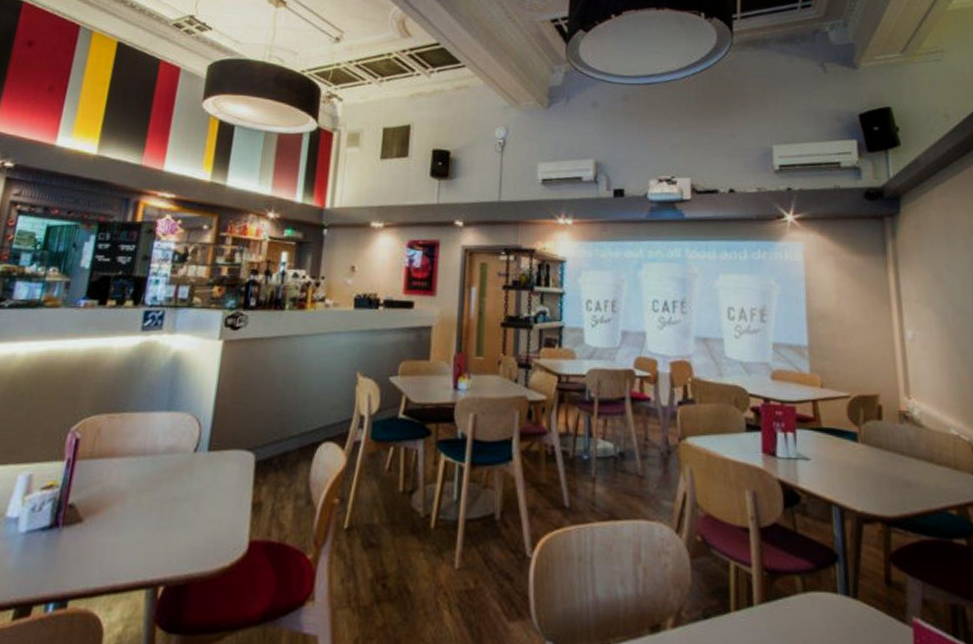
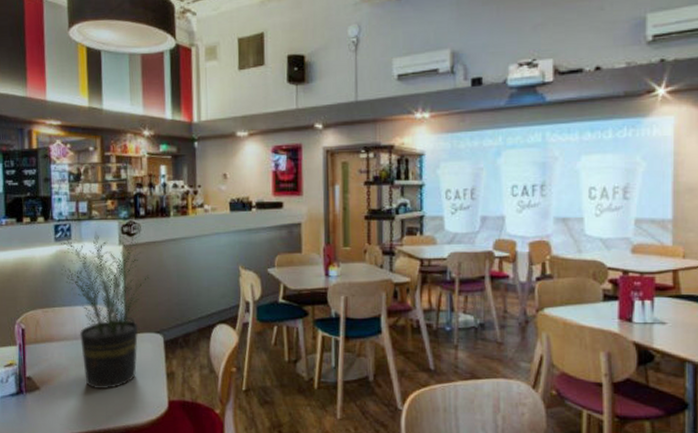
potted plant: none [140,317,250,523] -> present [57,225,150,389]

